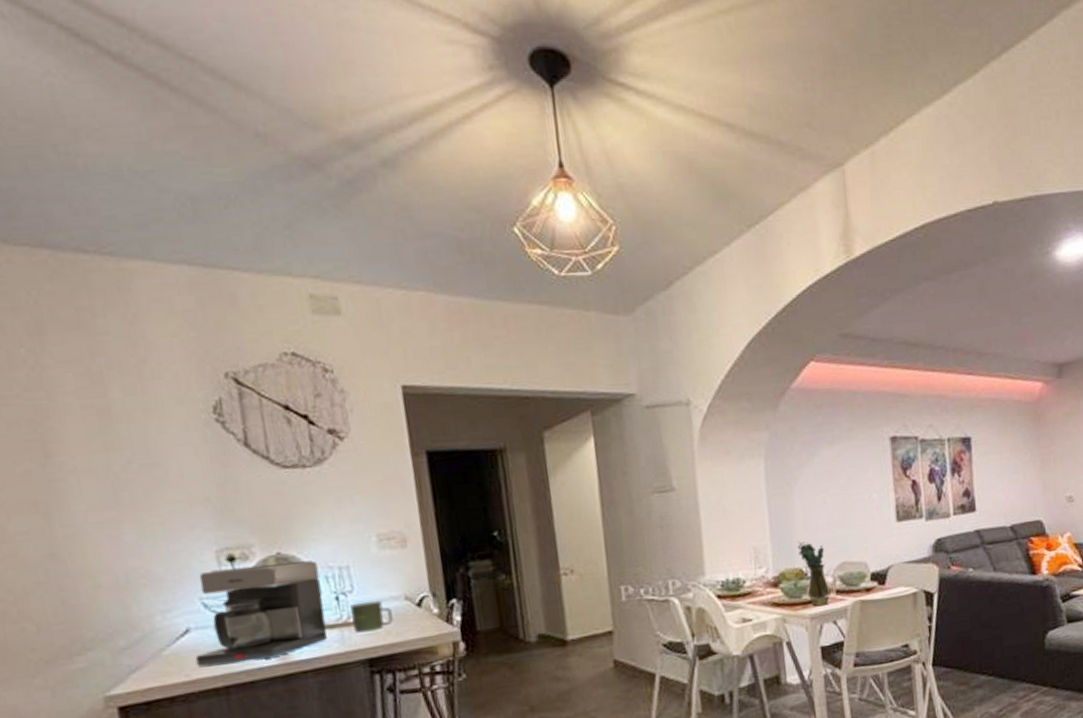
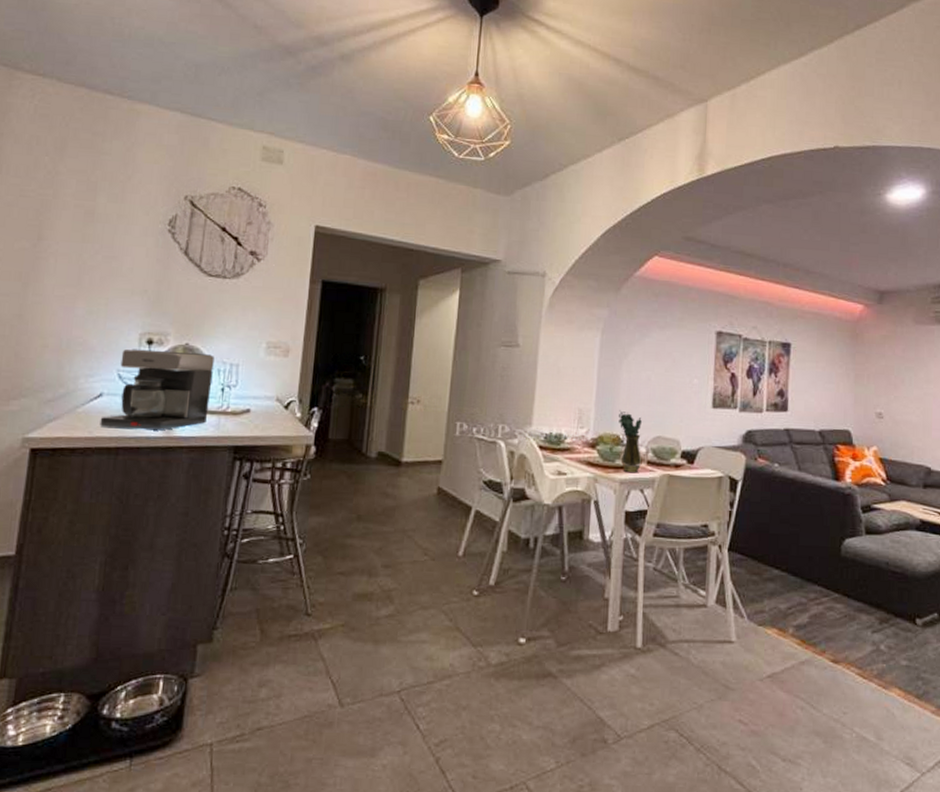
mug: present [350,600,393,635] -> none [229,396,263,424]

